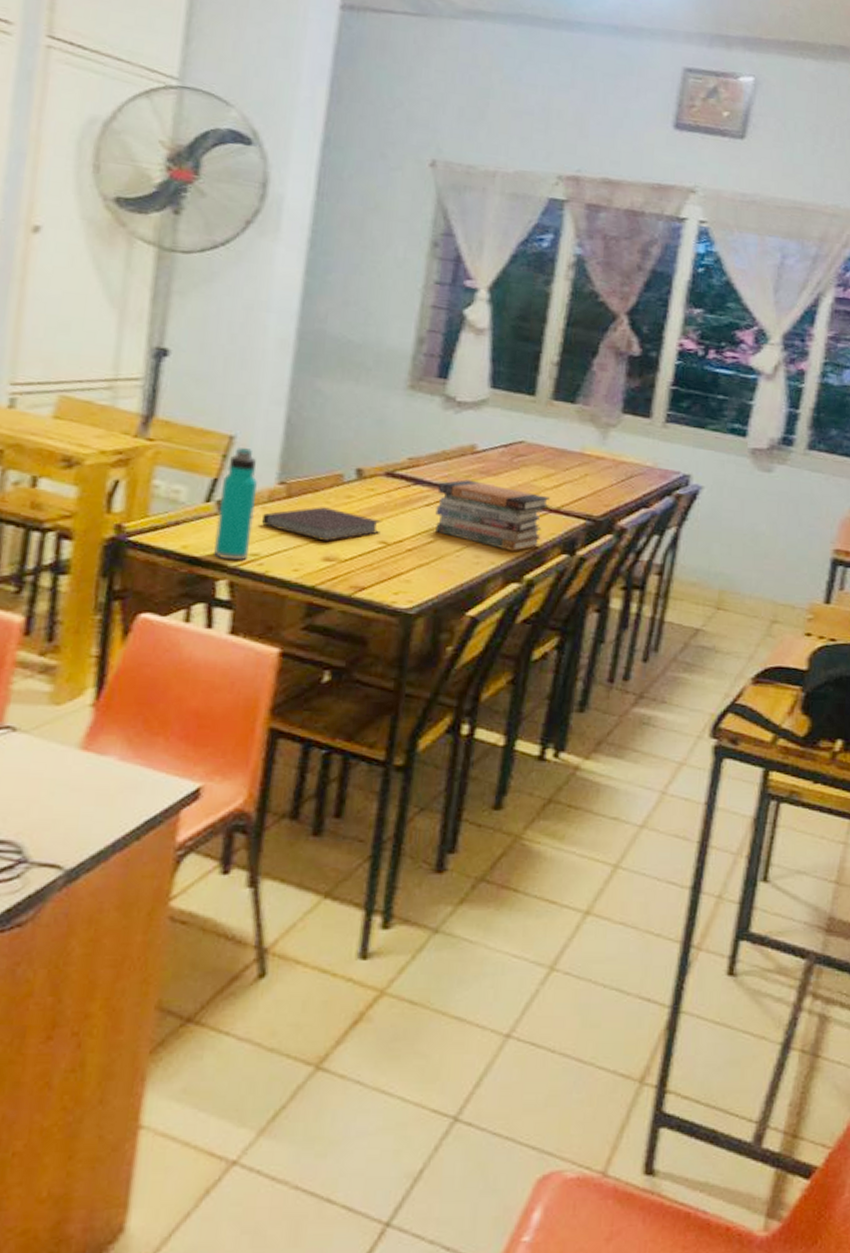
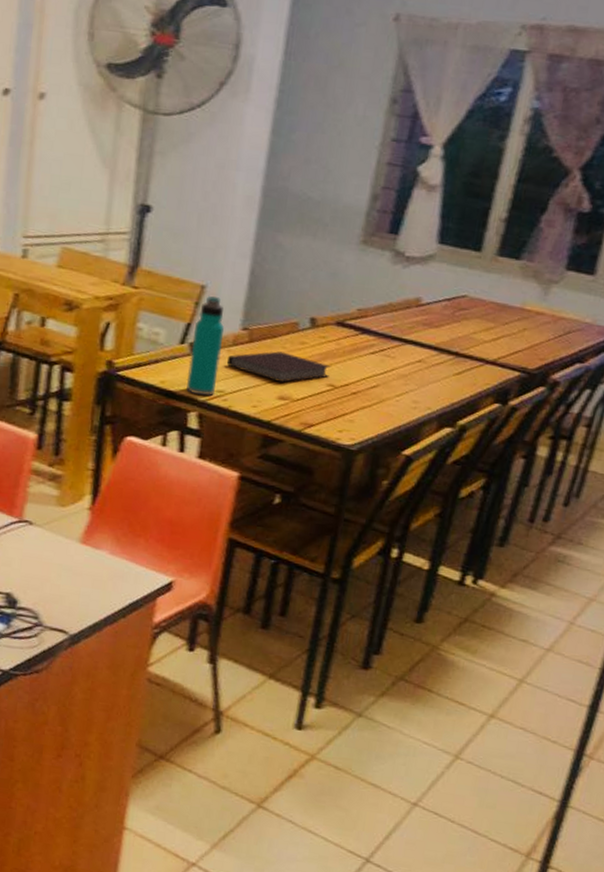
book stack: present [435,479,550,551] -> none [379,330,487,399]

